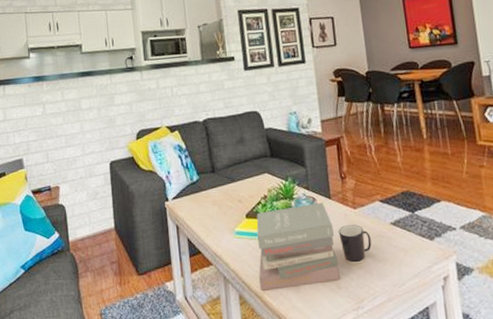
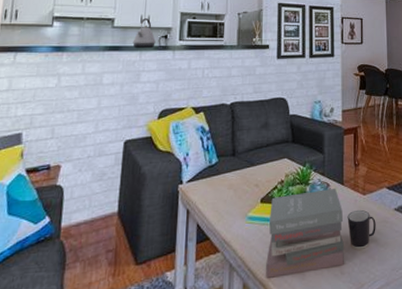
kettle: none [101,41,123,73] -> present [132,18,156,49]

